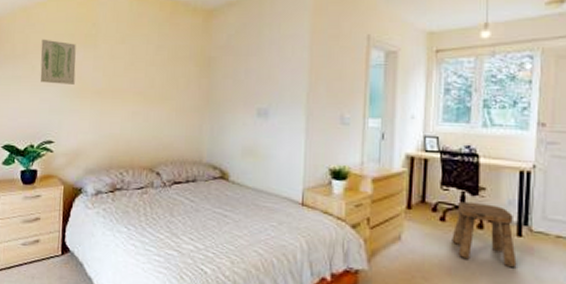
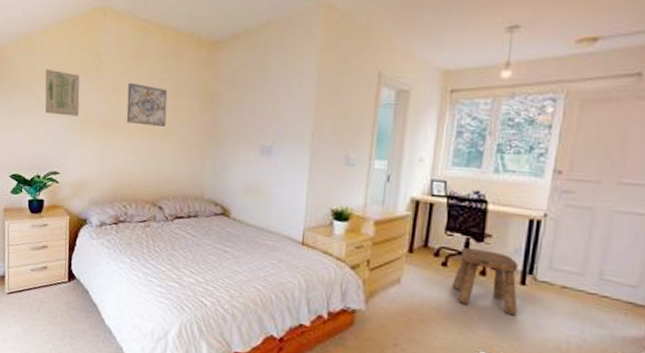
wall art: none [123,50,165,92] -> present [126,82,168,126]

